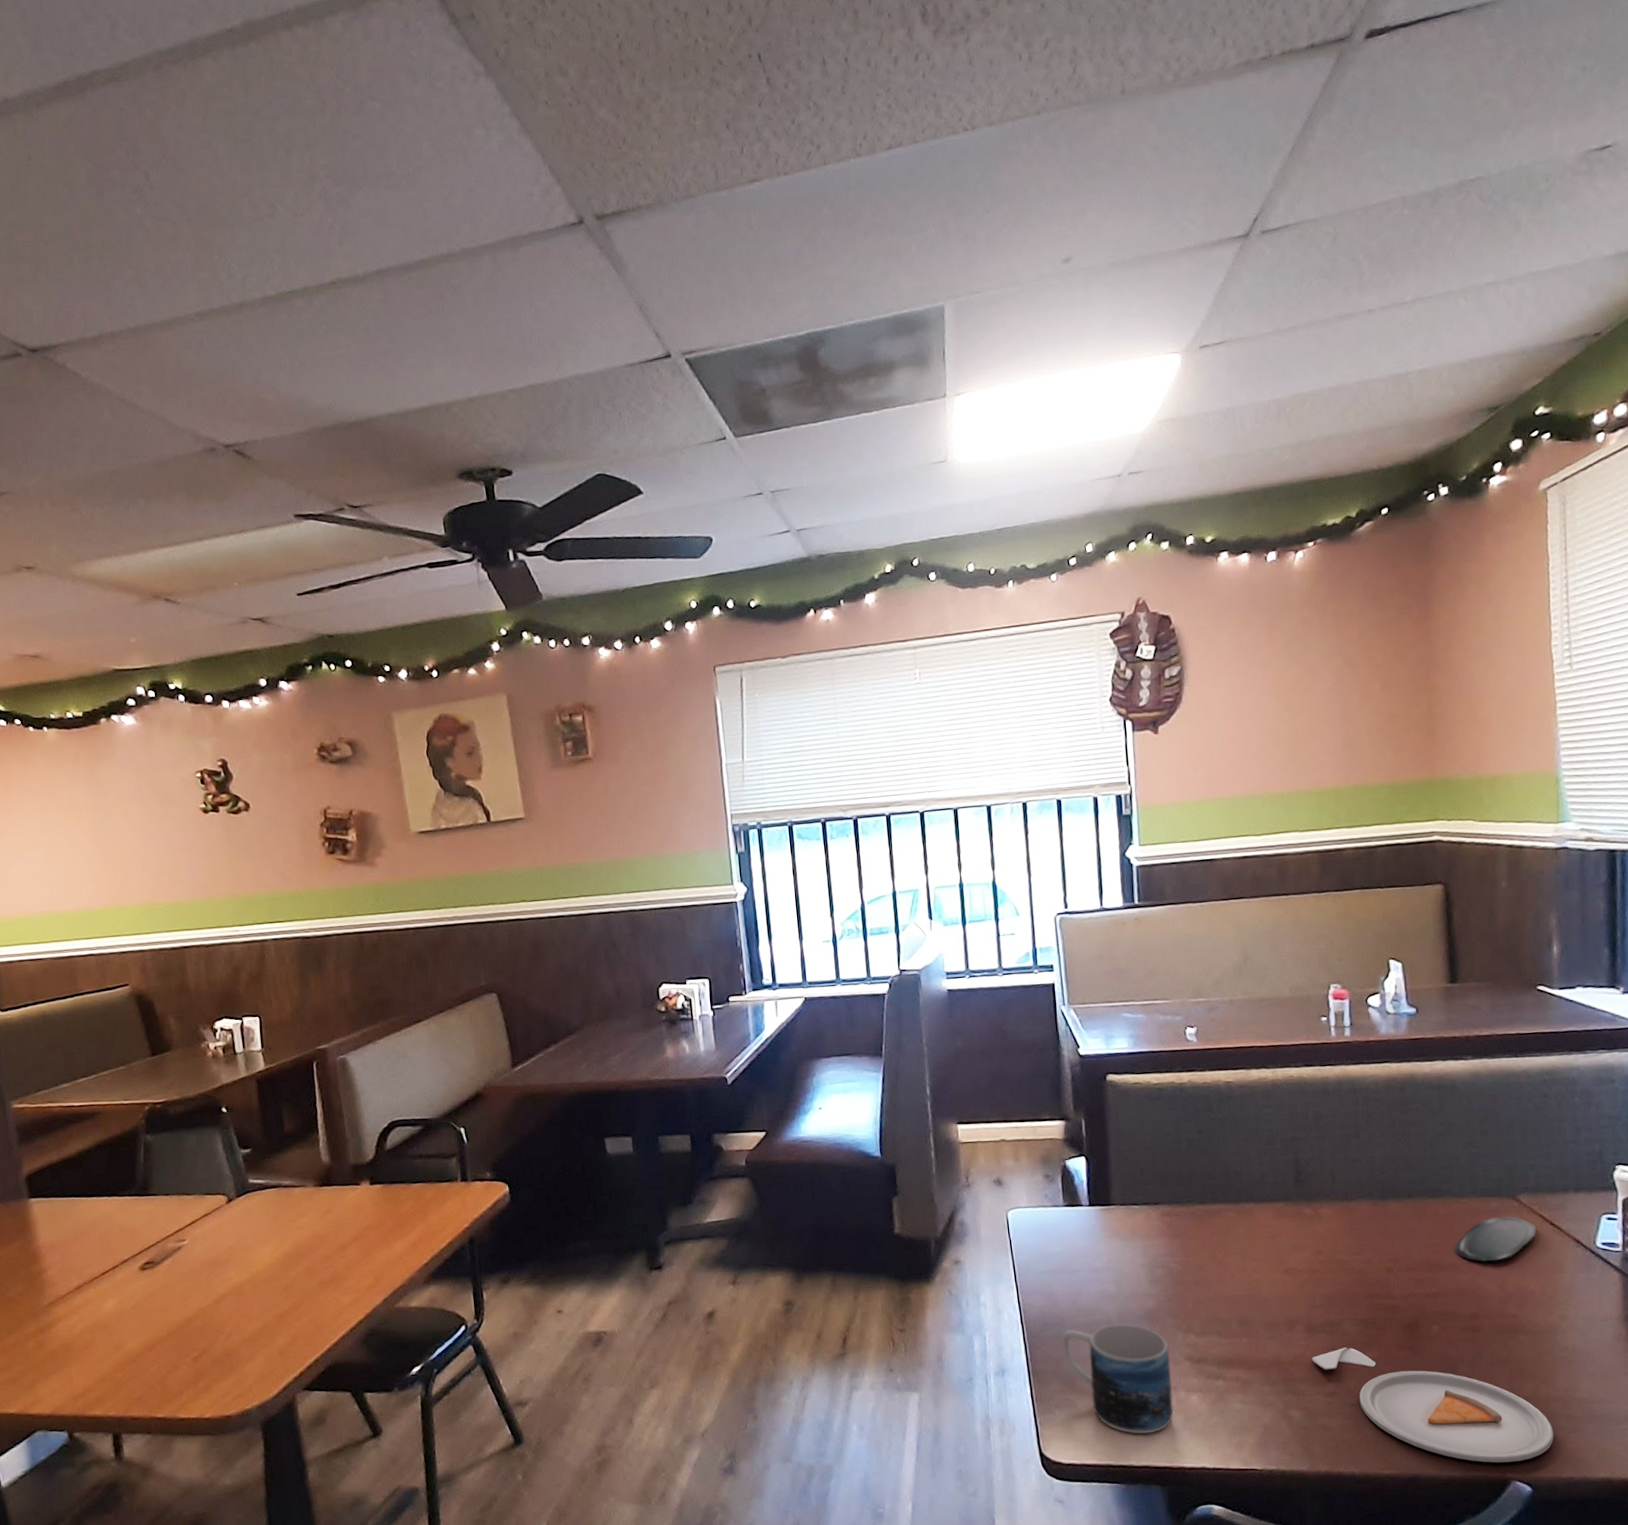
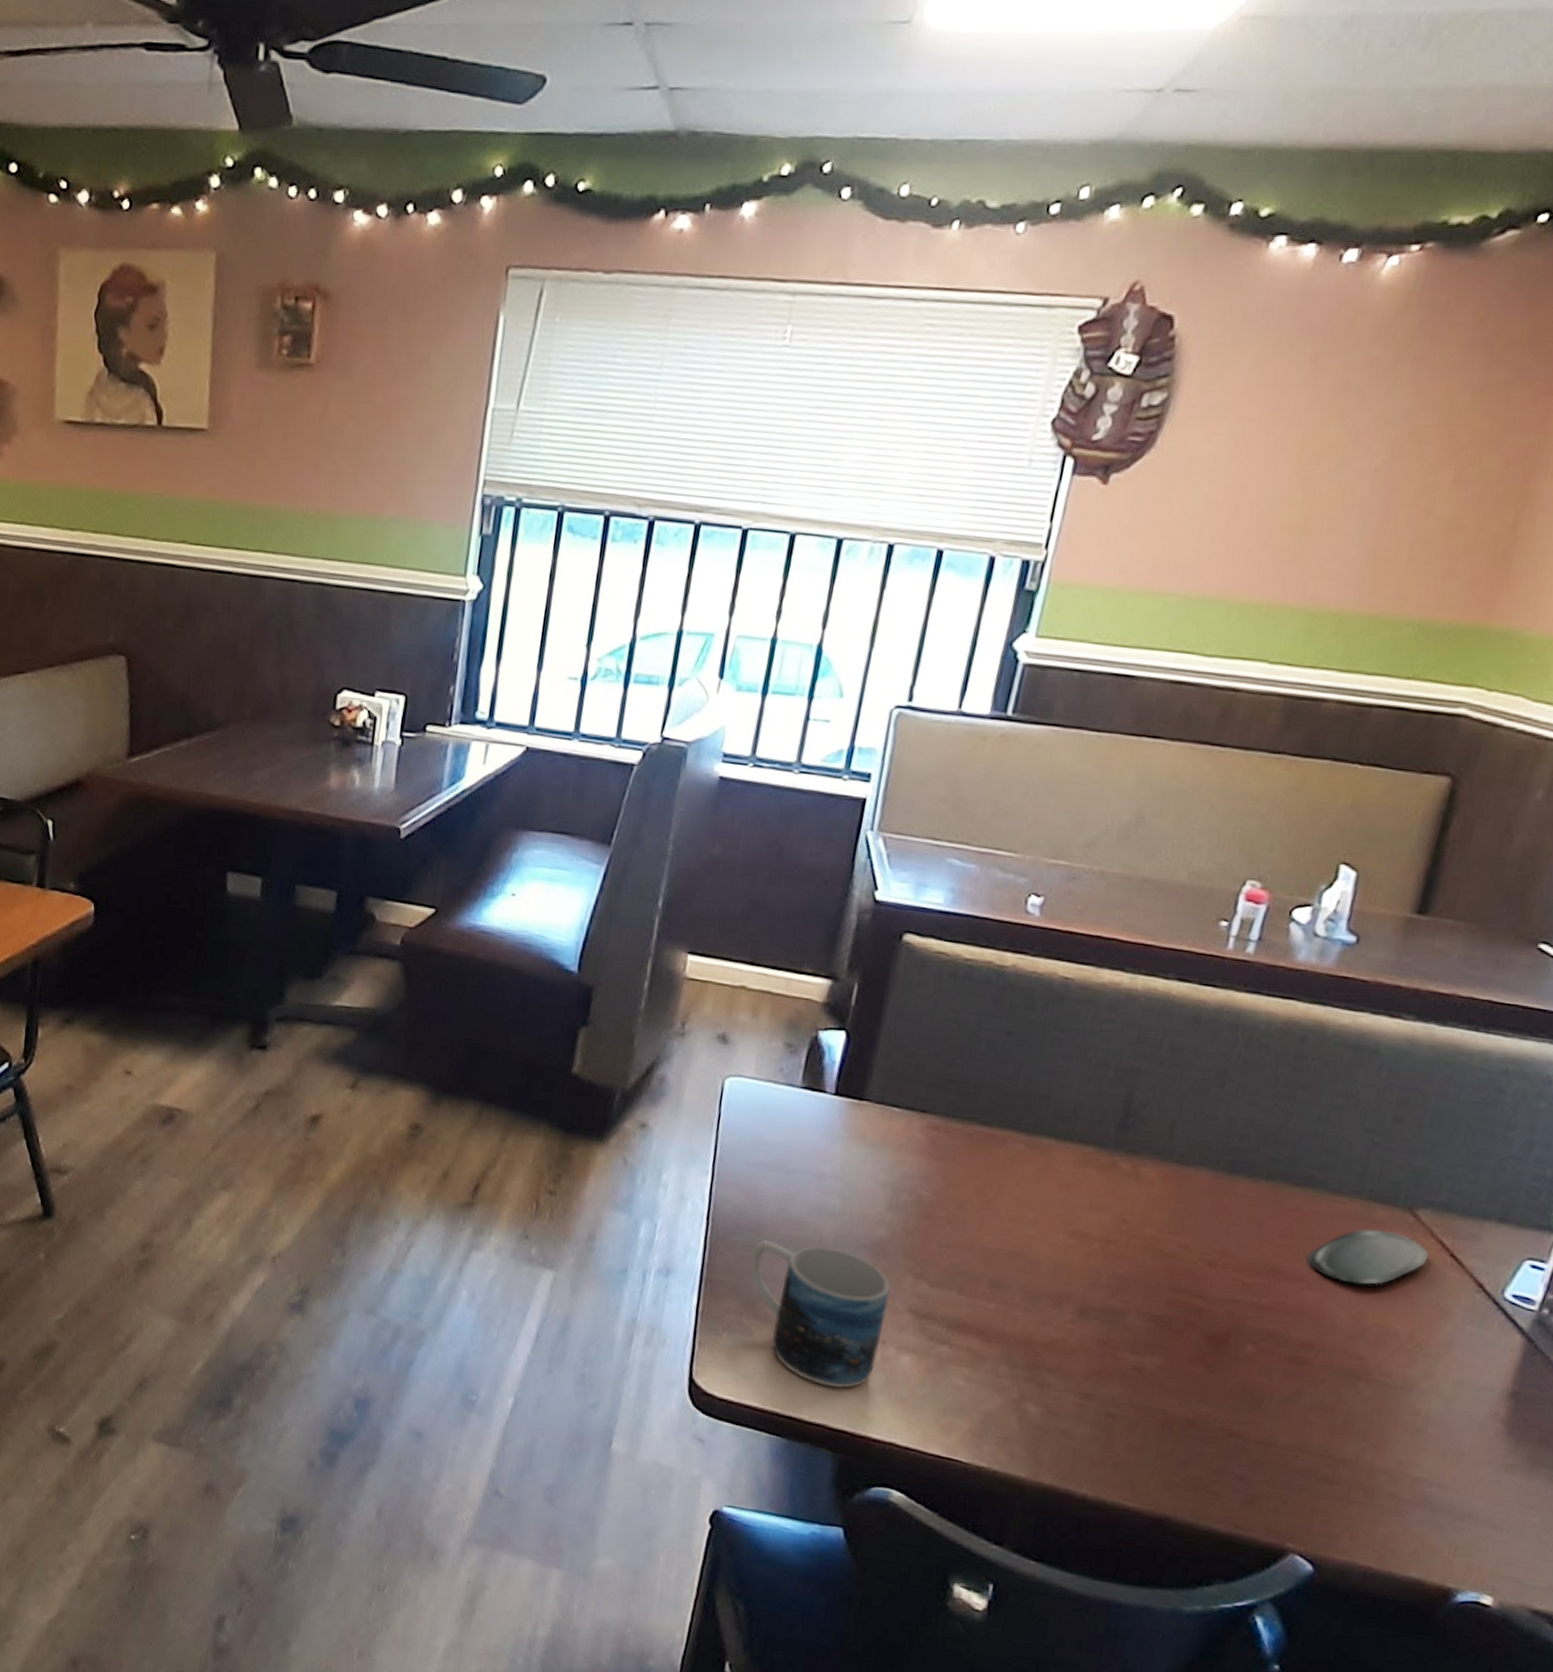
dinner plate: present [1312,1347,1554,1463] -> none [1073,1343,1367,1534]

